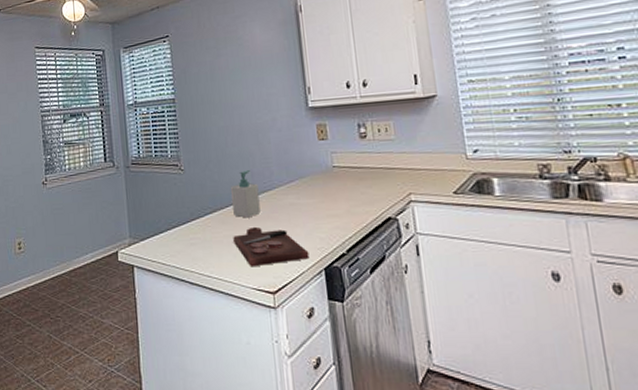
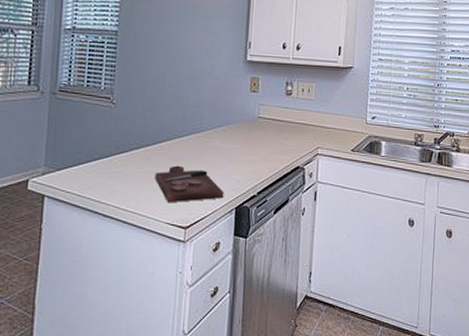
soap bottle: present [230,170,261,218] -> none [159,111,188,157]

